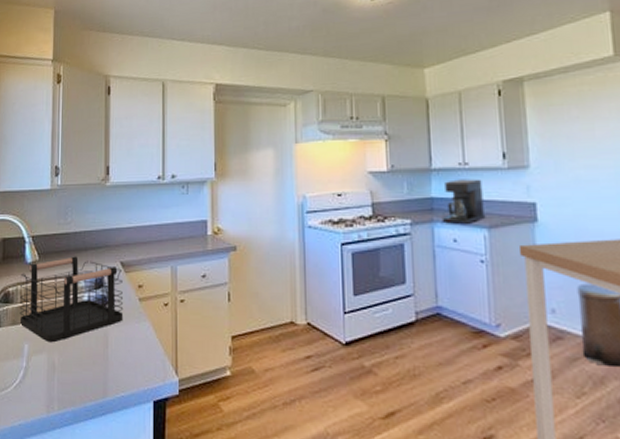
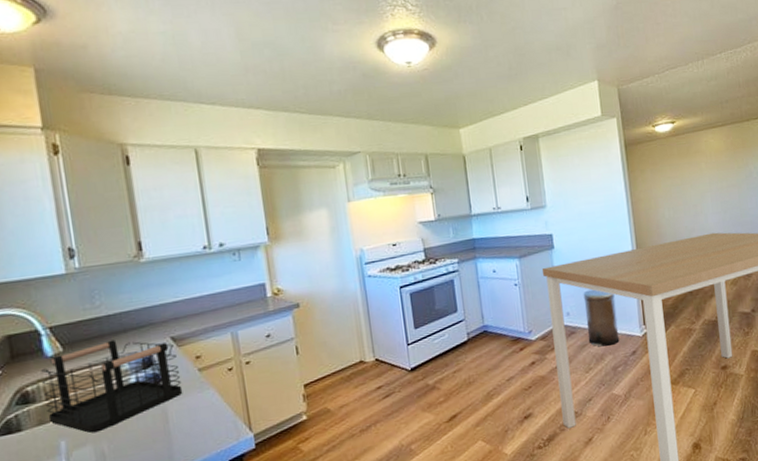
coffee maker: present [442,179,486,224] -> none [483,219,517,258]

